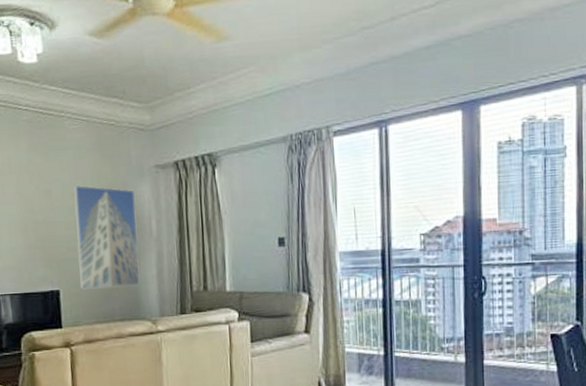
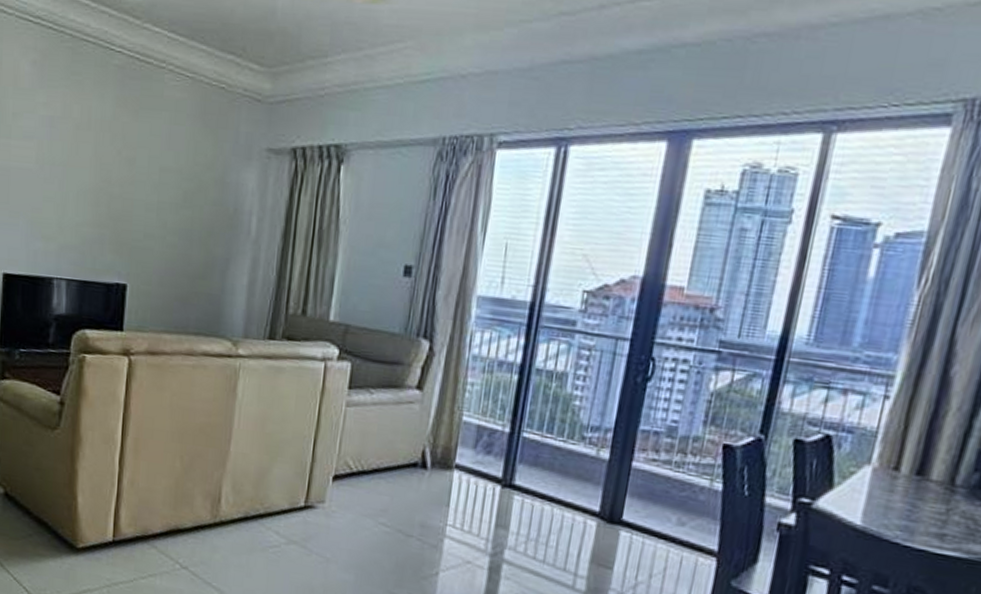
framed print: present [73,185,140,290] -> none [152,157,236,295]

